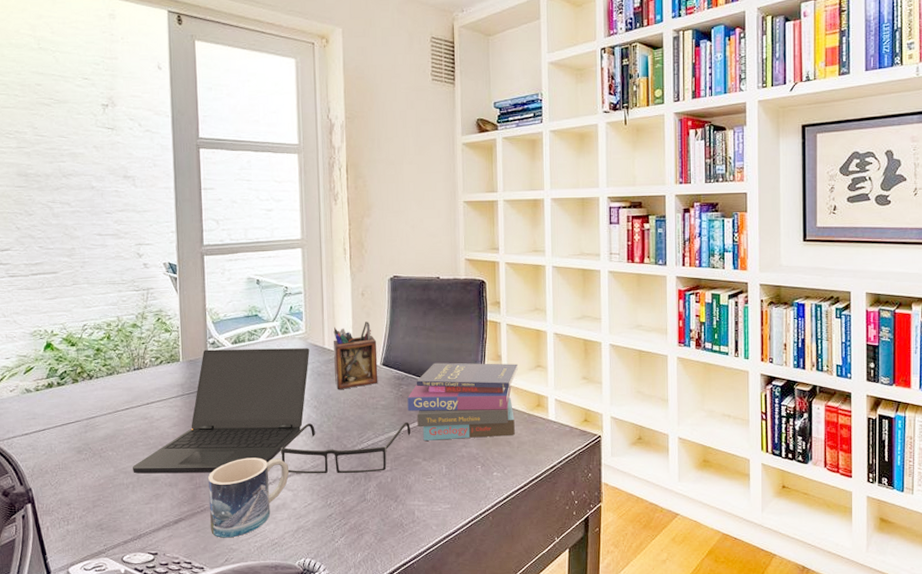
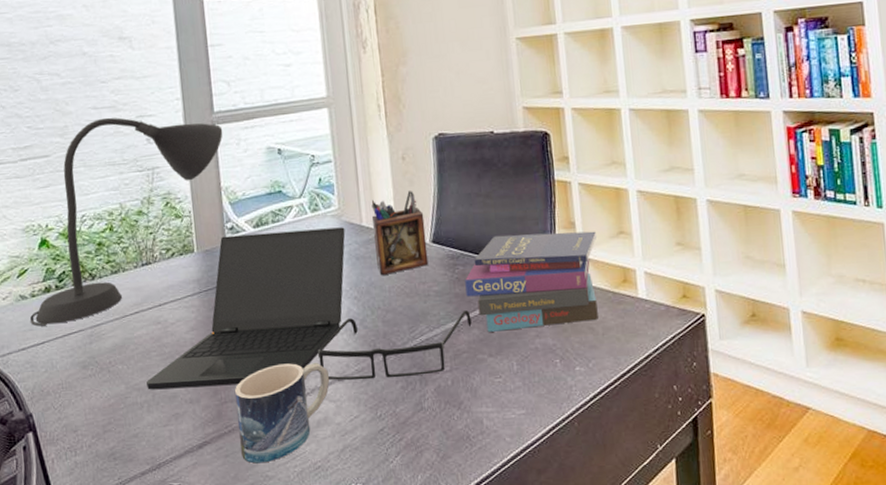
desk lamp: none [33,243,210,416] -> present [29,117,223,327]

